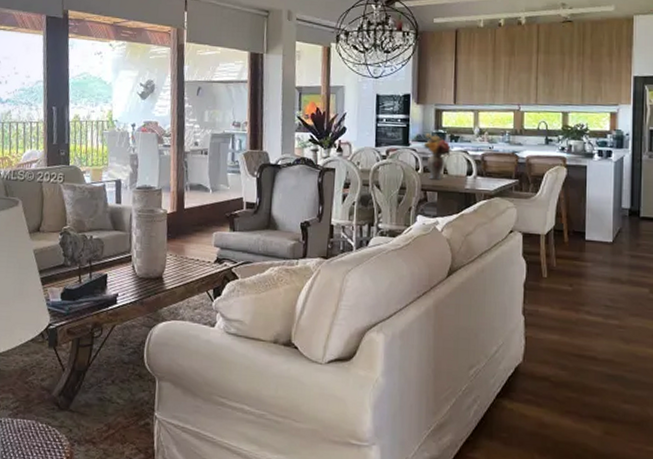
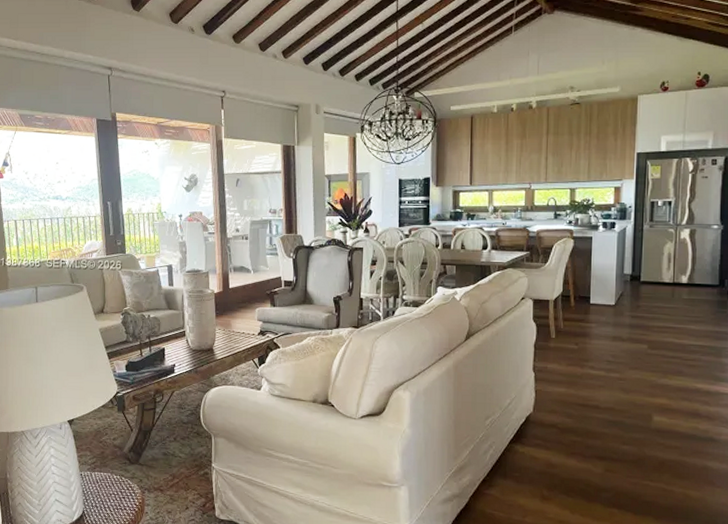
flower arrangement: present [422,132,451,180] -> none [441,211,468,255]

